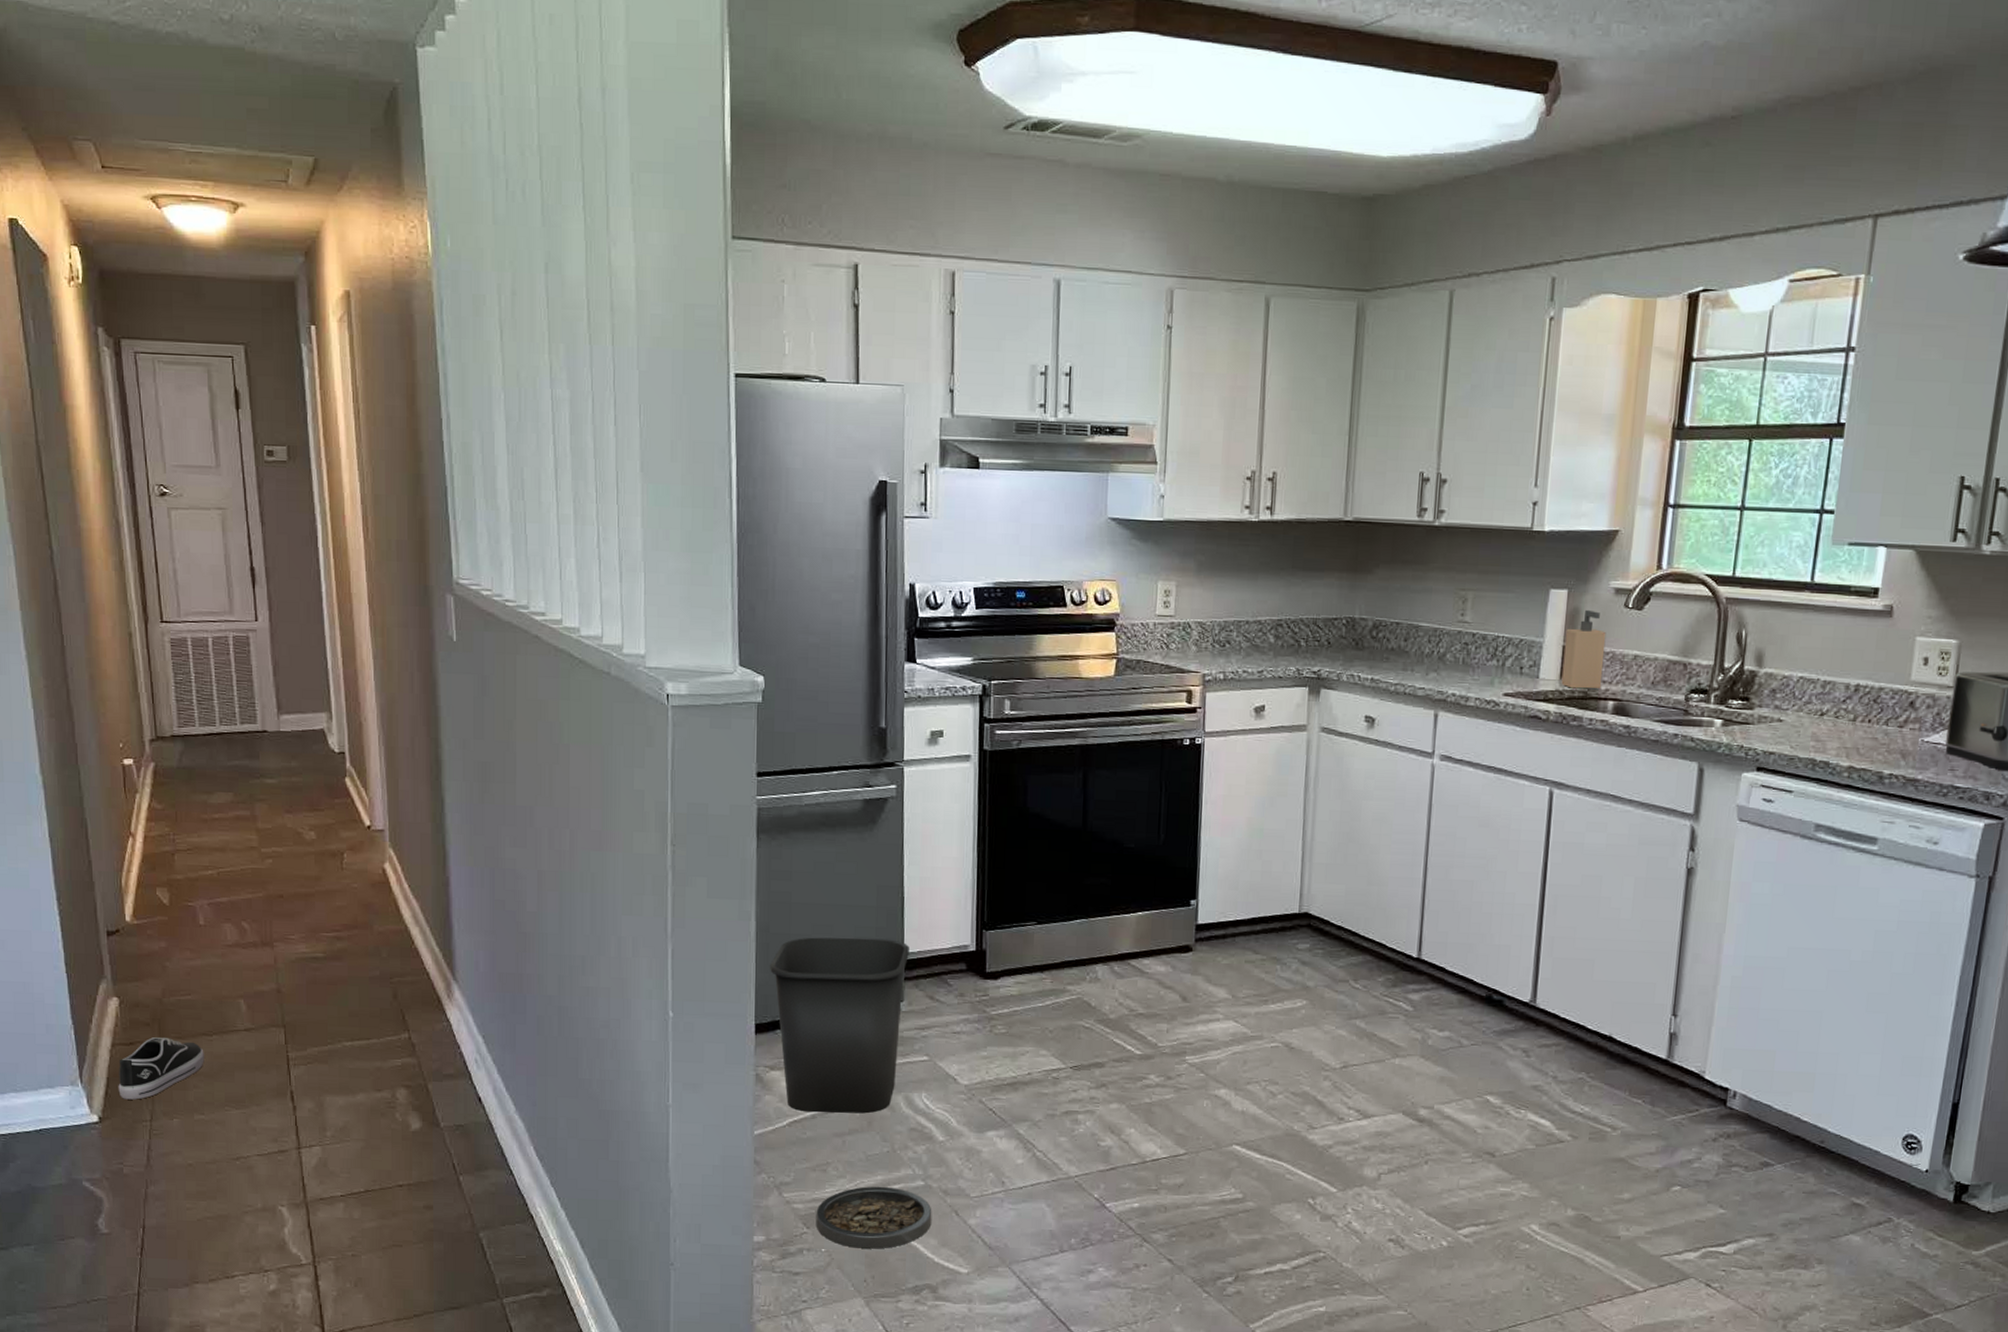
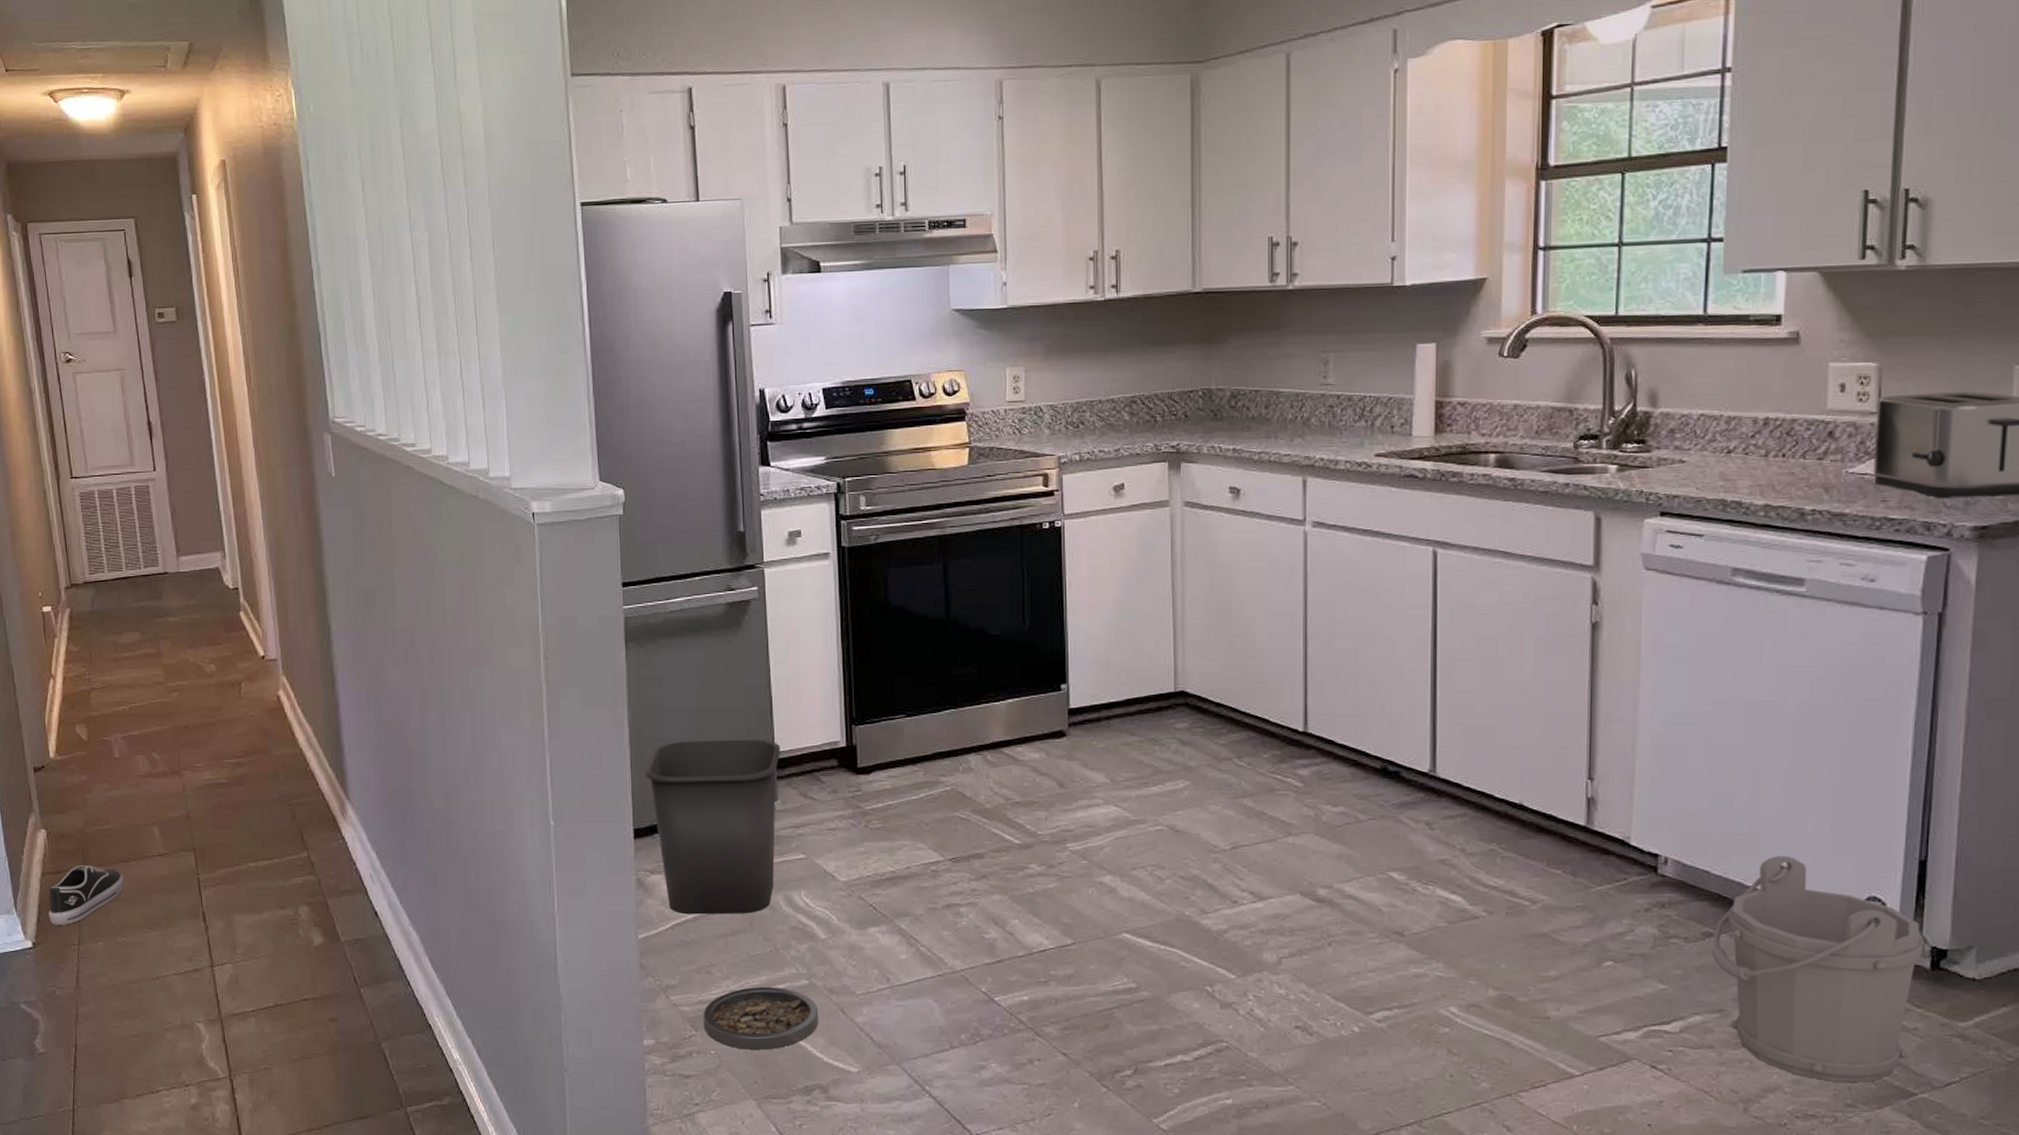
soap dispenser: present [1561,609,1607,690] -> none [1436,361,1482,444]
bucket: none [1767,1094,1955,1303] -> present [1711,855,1931,1082]

